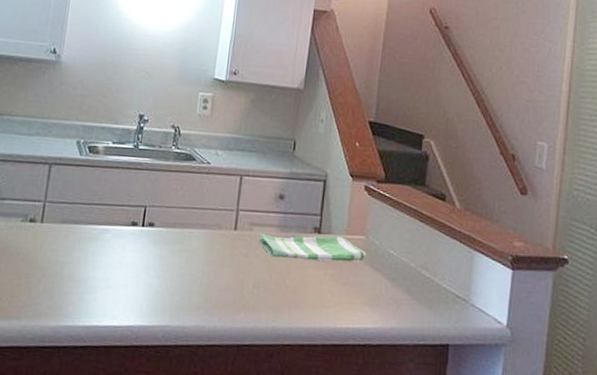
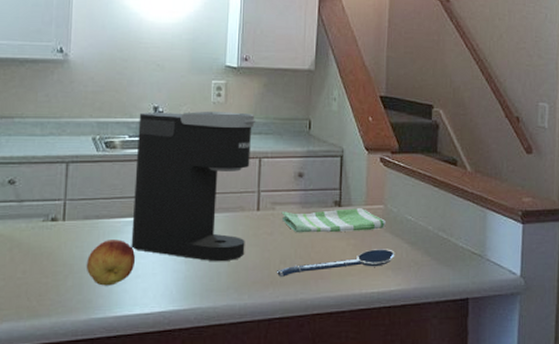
fruit: none [60,246,109,294] -> present [87,240,135,286]
coffee maker: none [105,119,241,280] -> present [131,111,256,261]
spoon: none [249,281,374,303] -> present [276,249,395,278]

